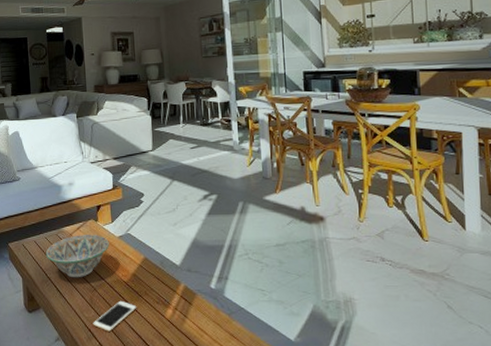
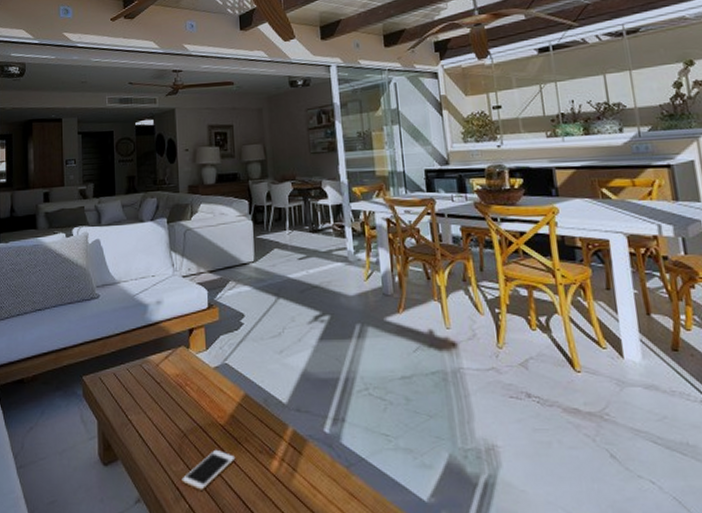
decorative bowl: present [45,235,109,278] -> none [126,365,203,421]

